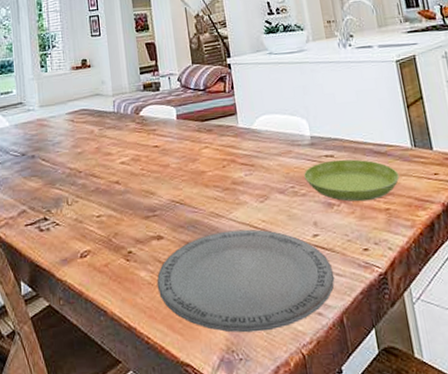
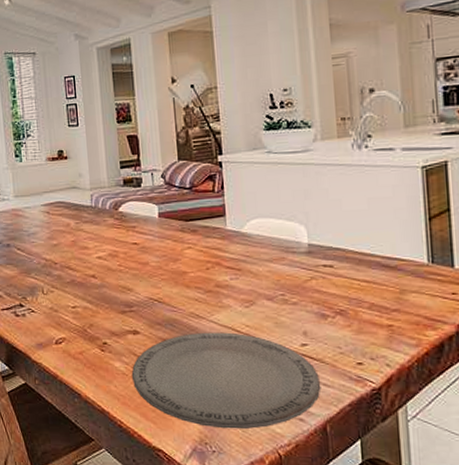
saucer: present [304,159,400,202] -> none [297,270,409,316]

